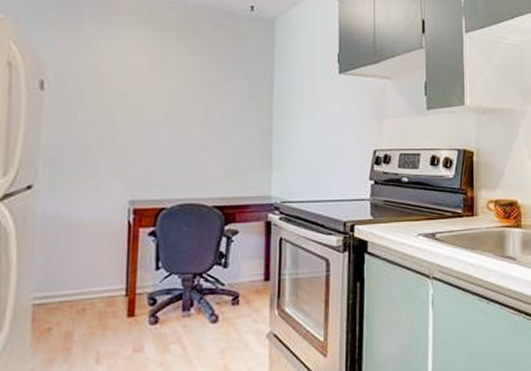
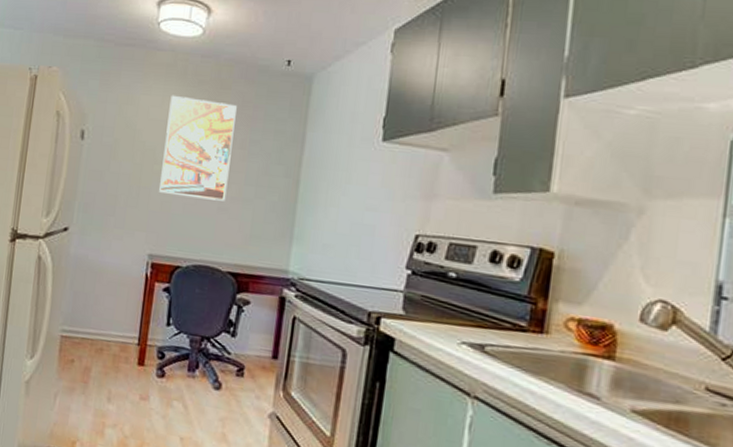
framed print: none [135,40,207,139] -> present [159,95,237,201]

